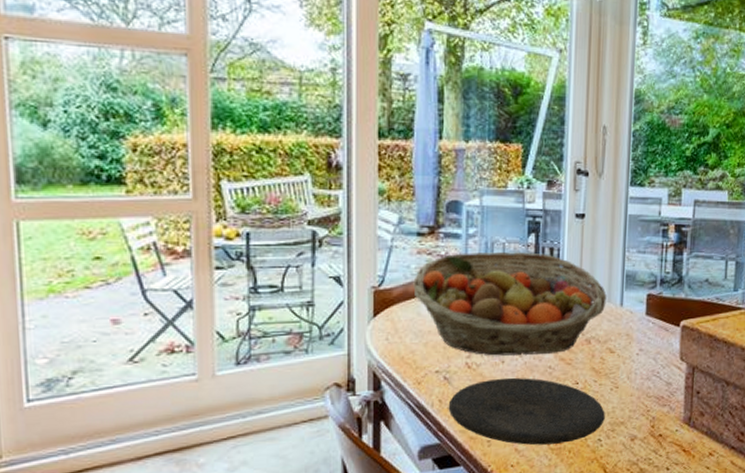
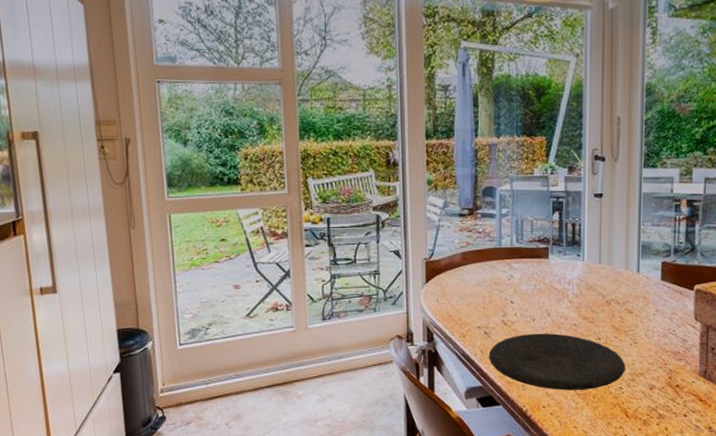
fruit basket: present [413,252,607,356] -> none [457,228,624,315]

